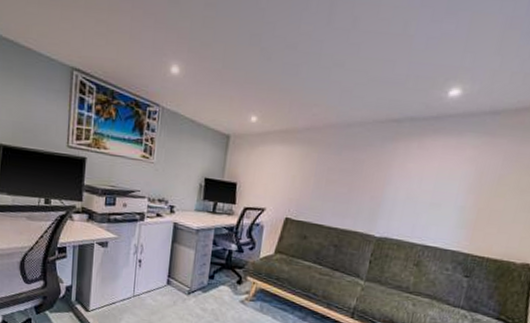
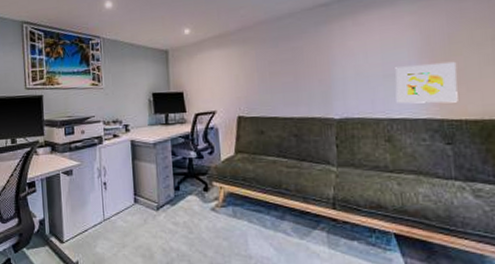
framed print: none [434,198,498,241] -> present [395,61,458,104]

